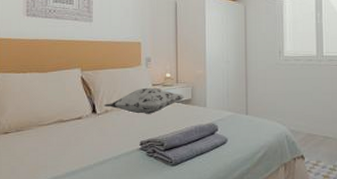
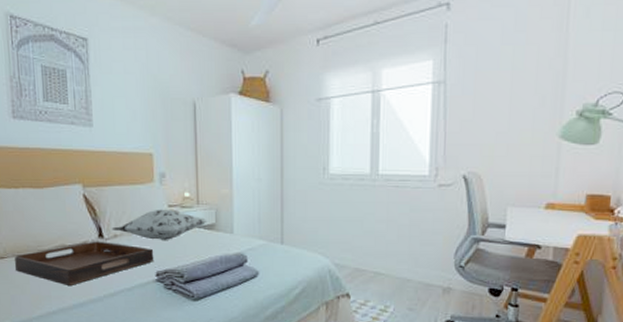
serving tray: none [17,116,139,157] -> present [14,241,154,287]

